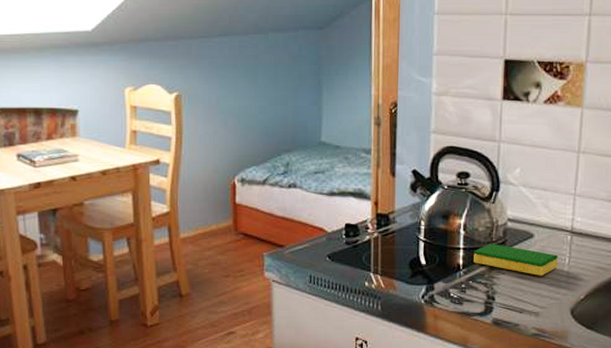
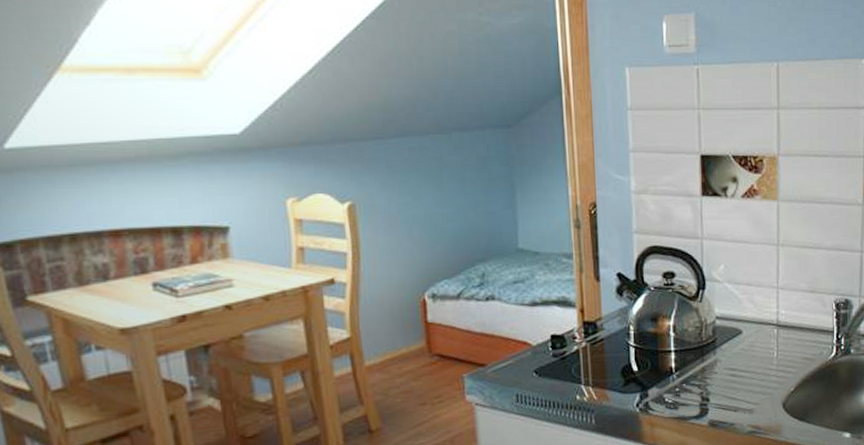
dish sponge: present [474,243,558,276] -> none [685,342,767,372]

